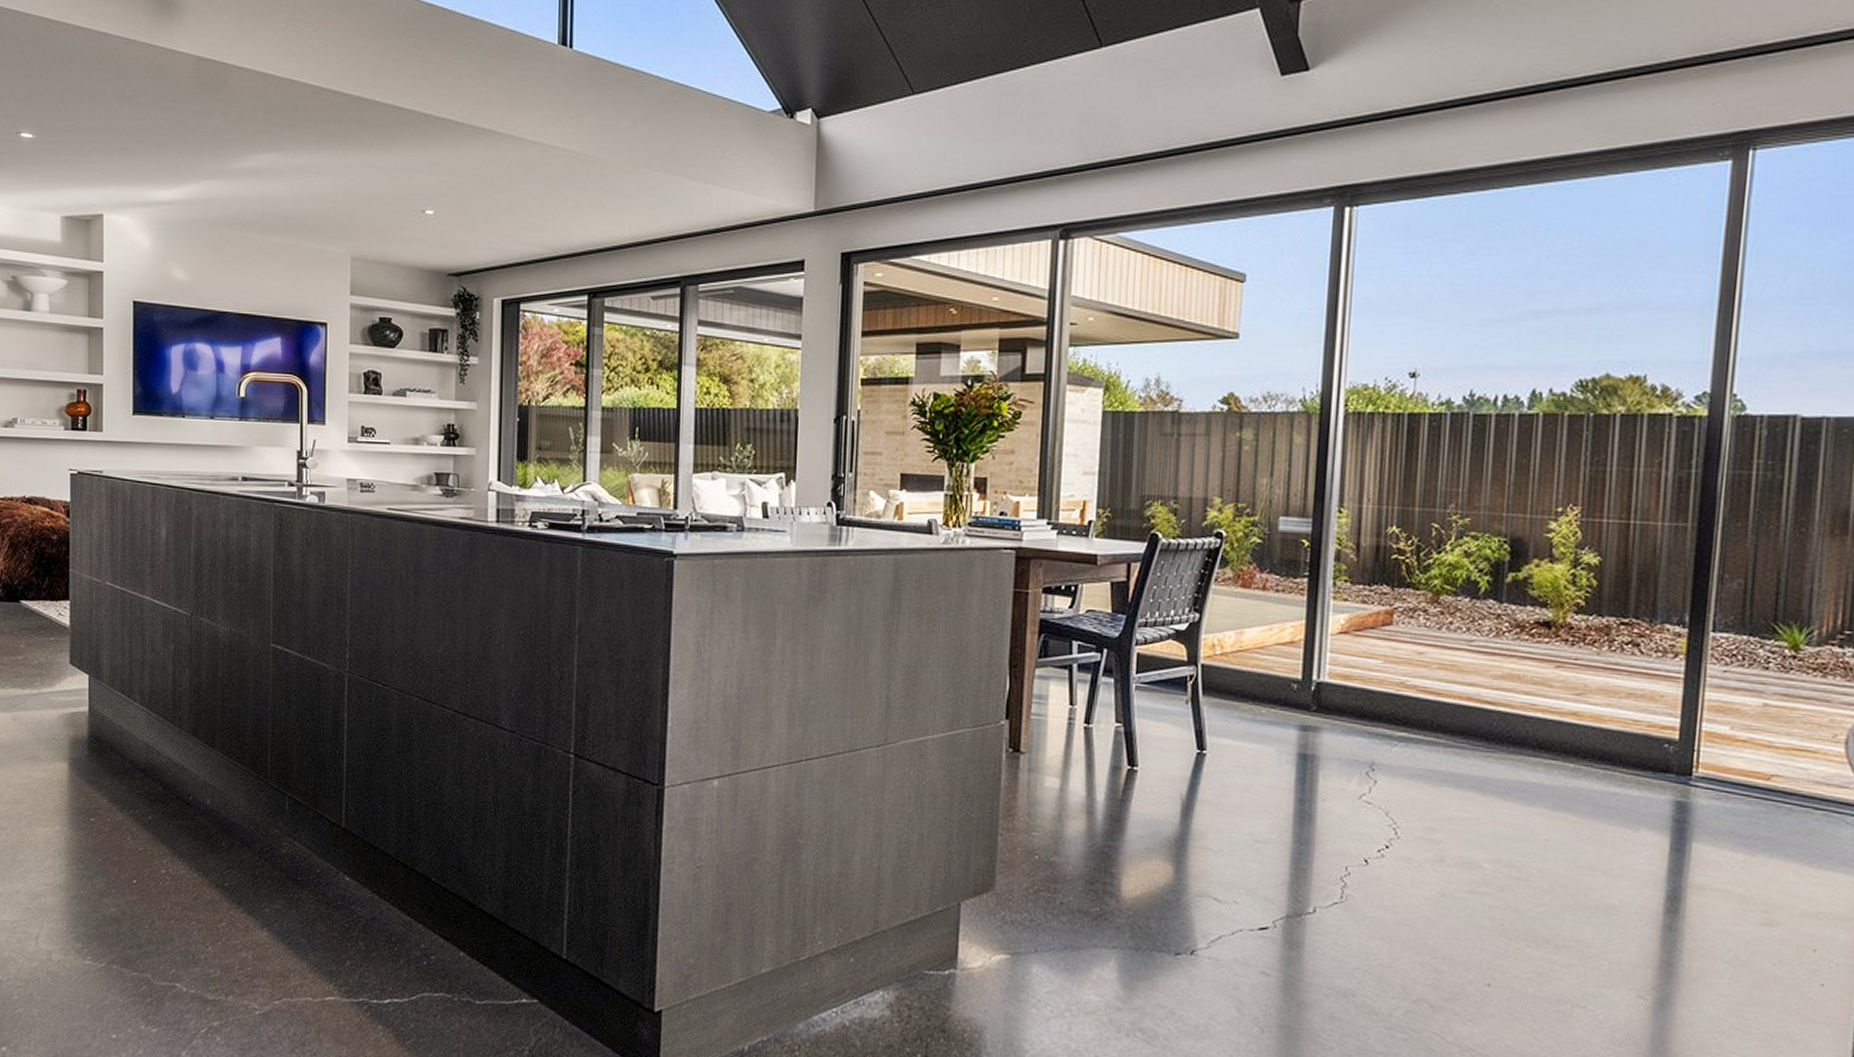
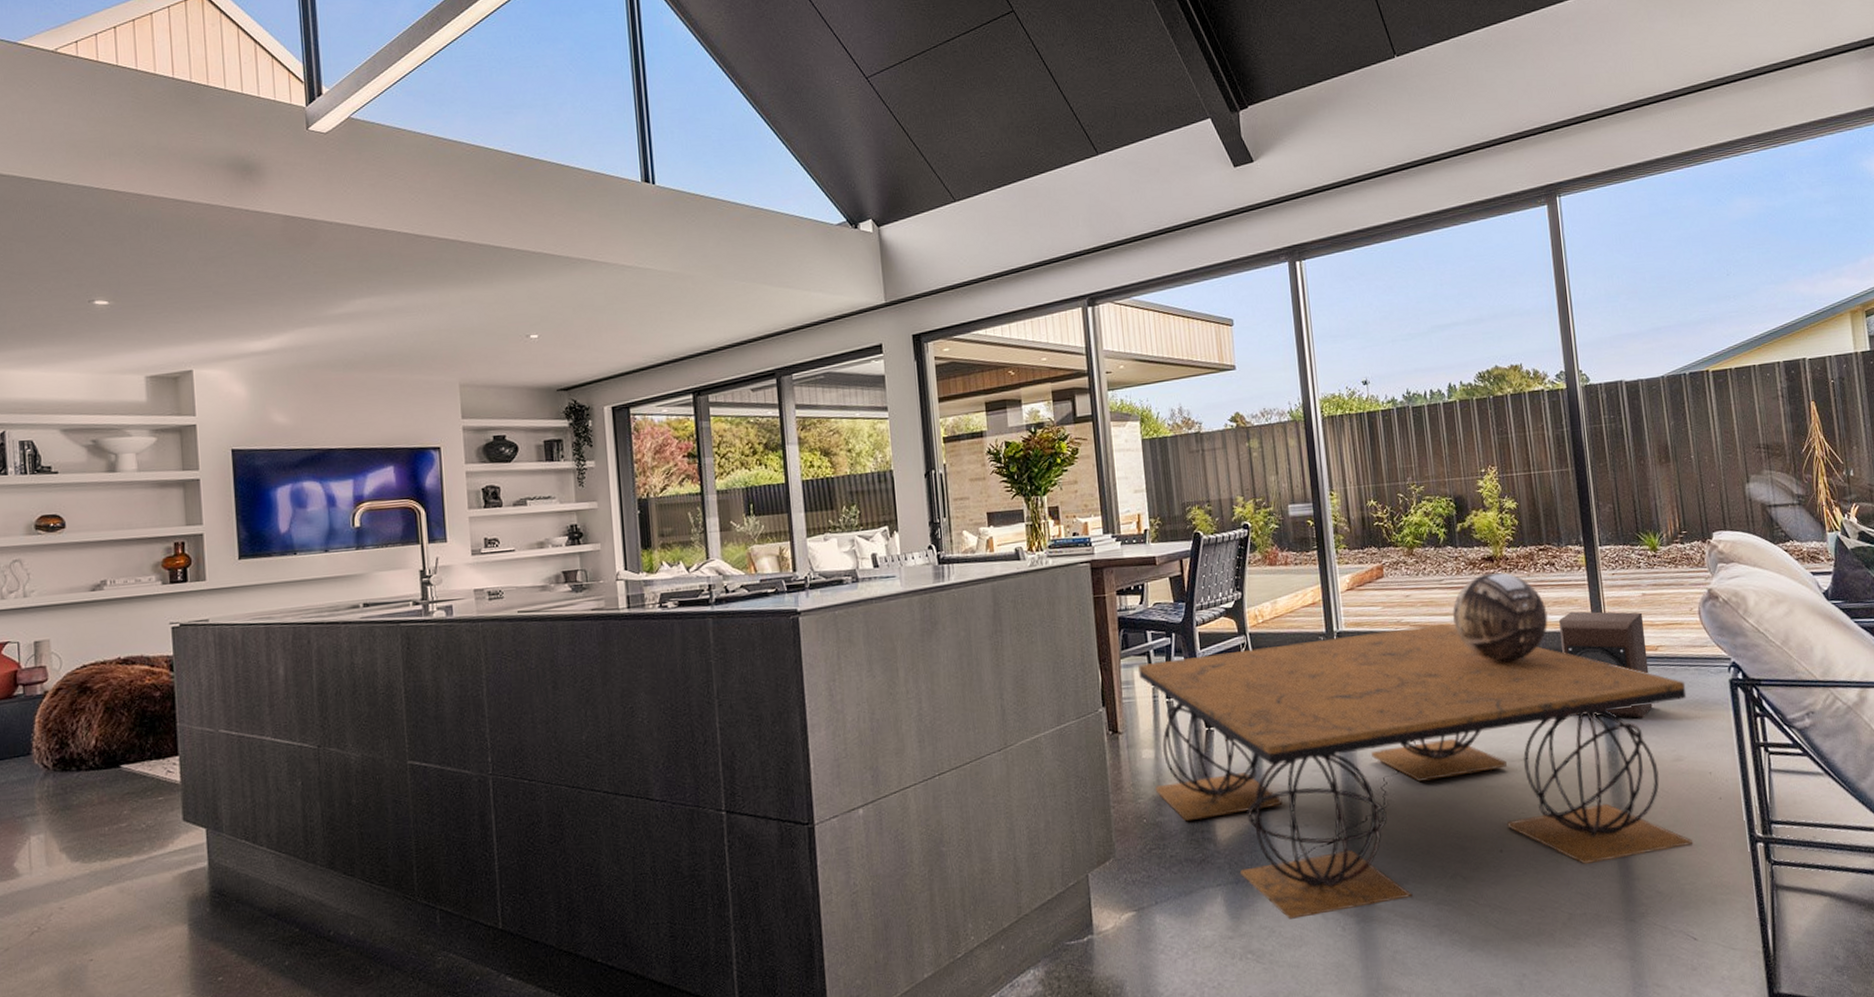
coffee table: none [1054,677,1803,1034] -> present [1138,623,1692,919]
decorative bowl: none [1477,641,1617,759] -> present [1453,572,1549,663]
speaker: none [1627,709,1759,864] -> present [1559,611,1653,719]

